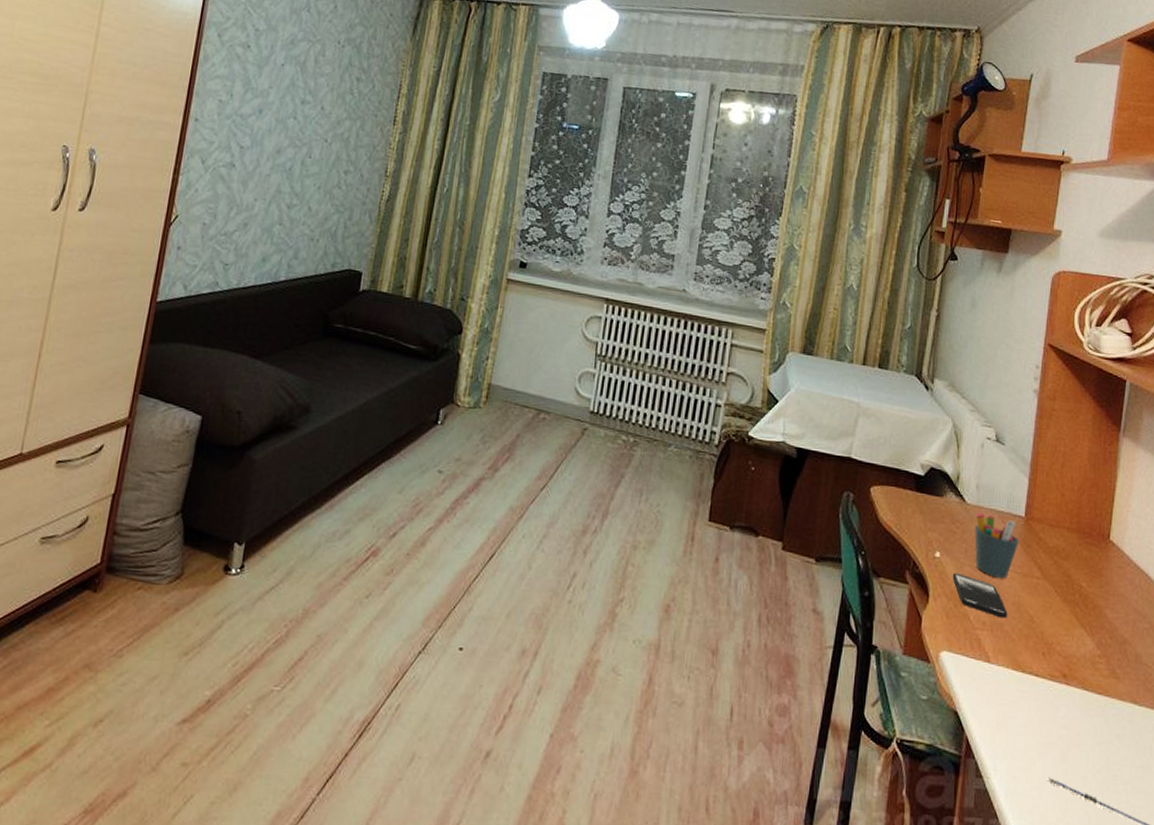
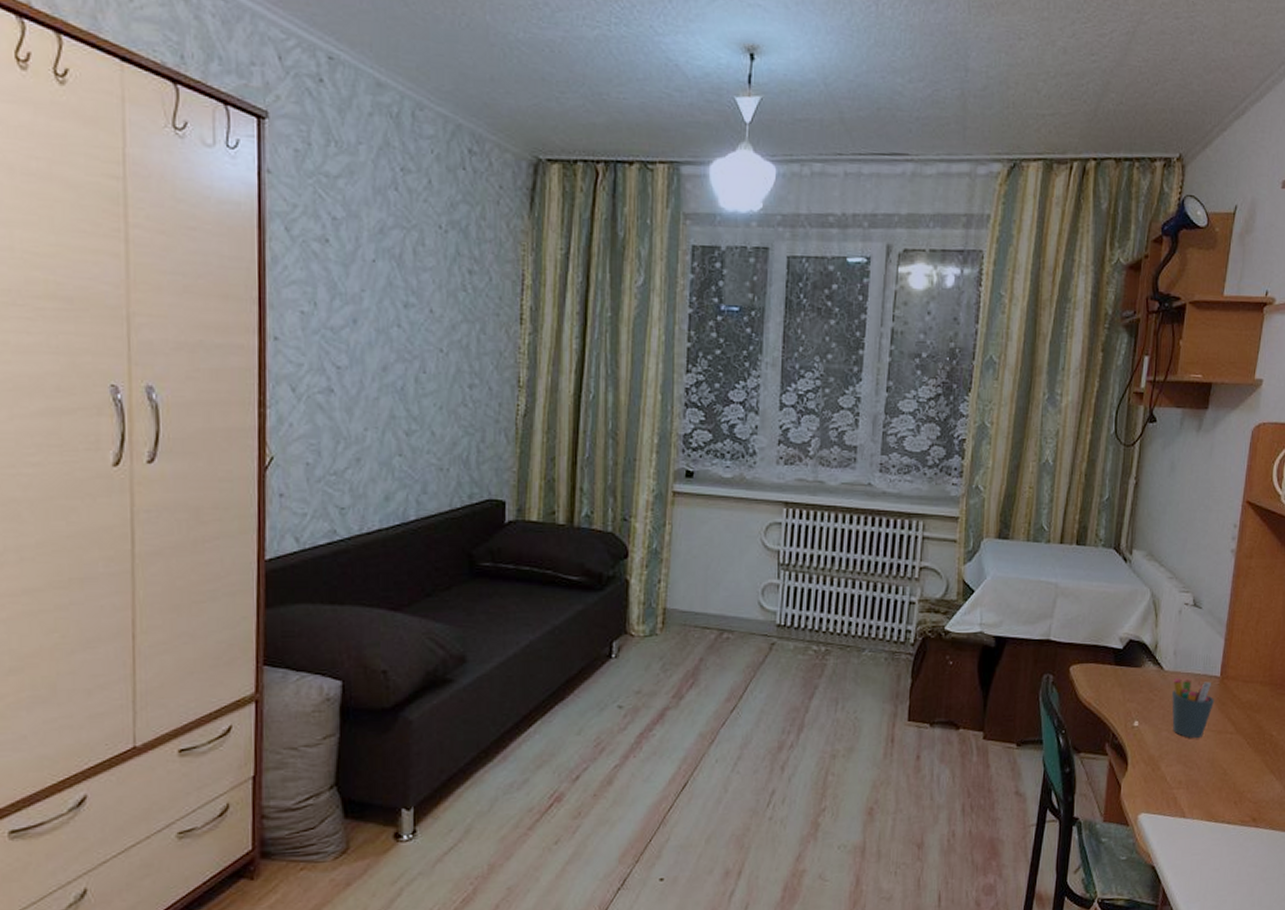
smartphone: present [952,572,1008,619] -> none [1150,738,1203,776]

